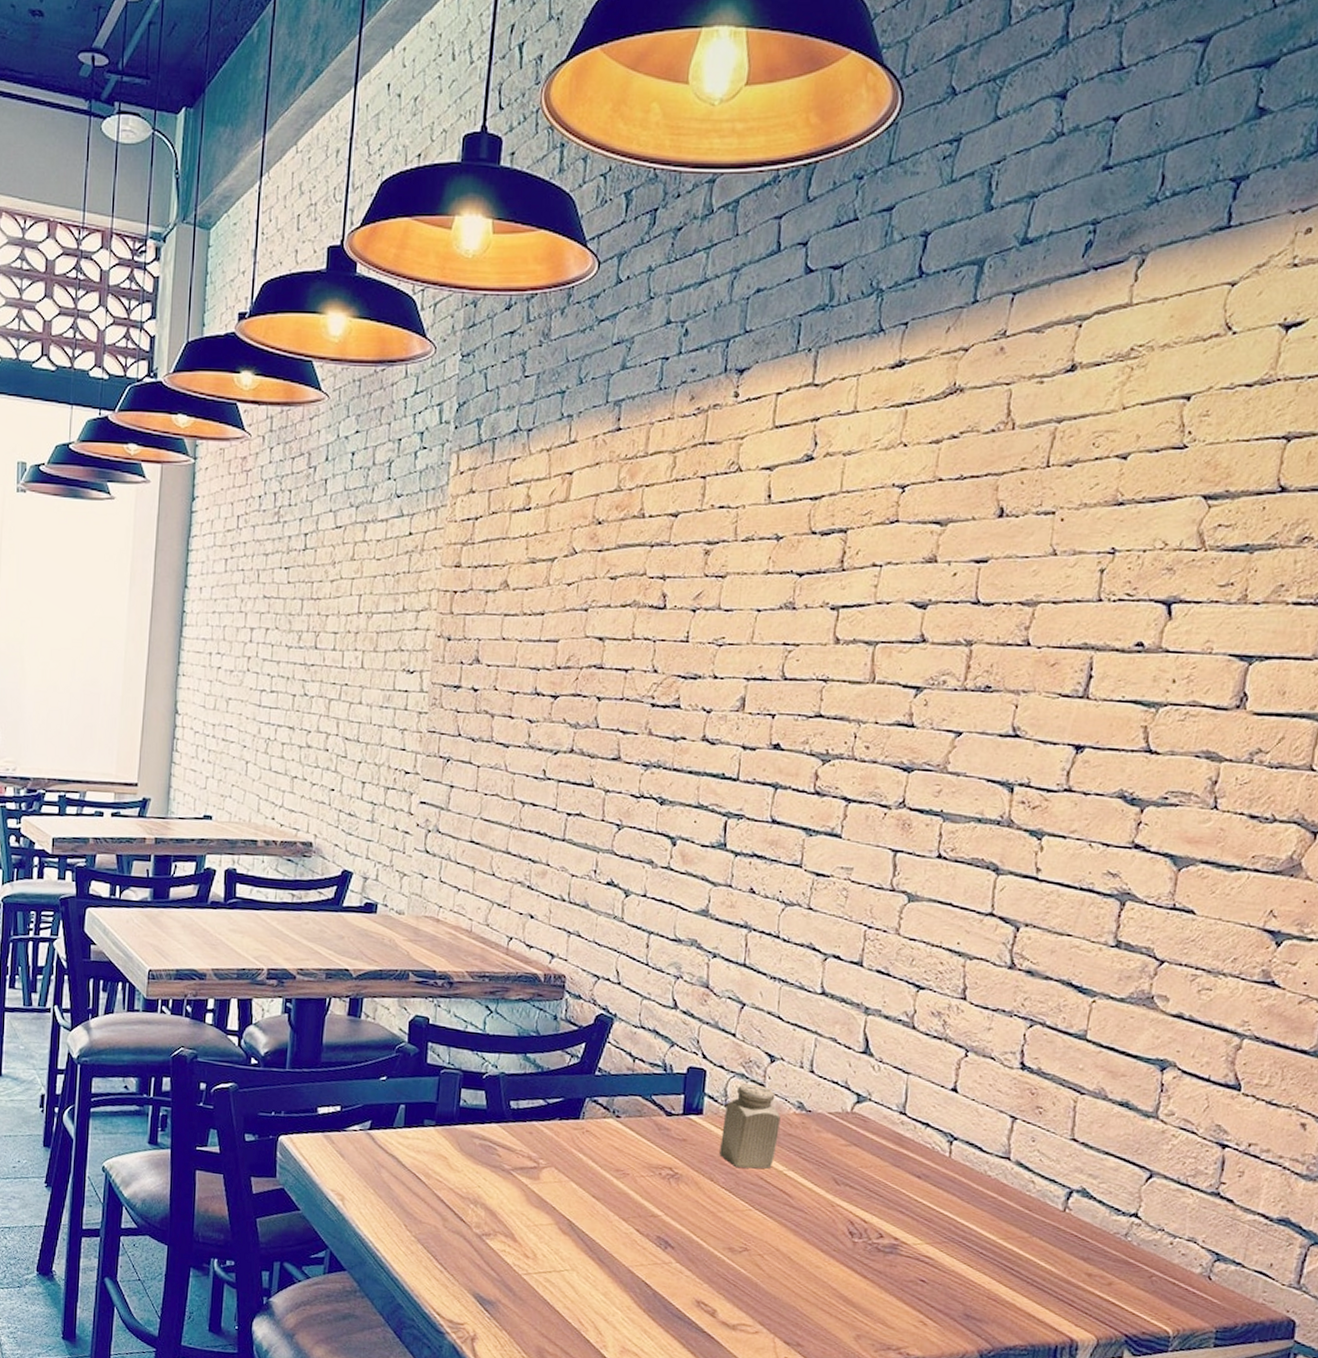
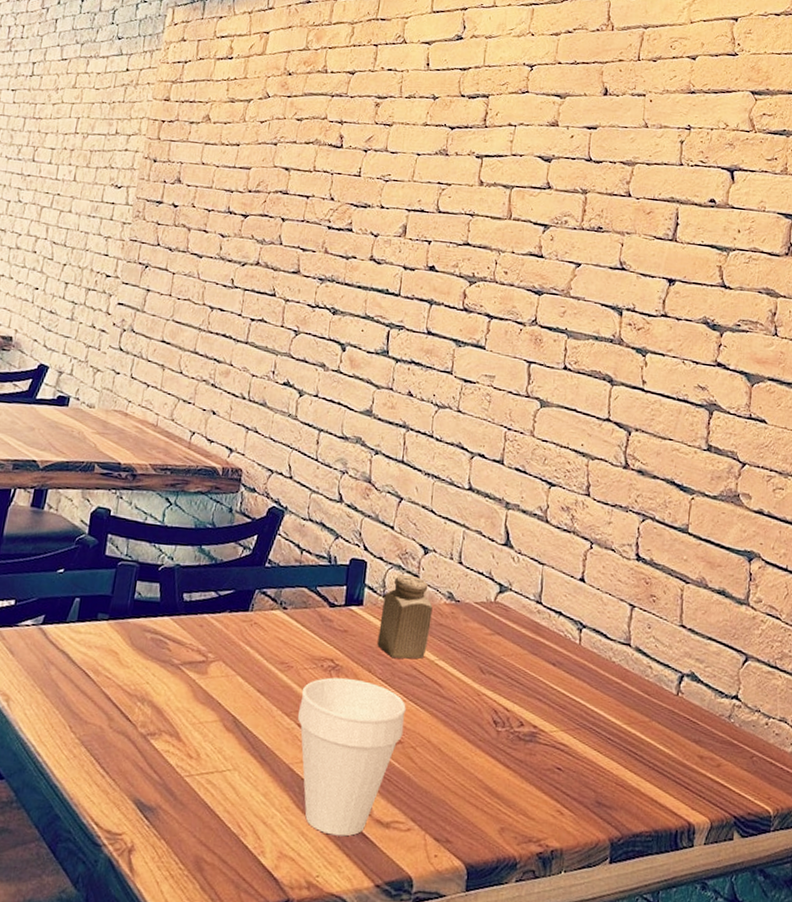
cup: none [636,1185,752,1336] -> present [298,677,406,837]

